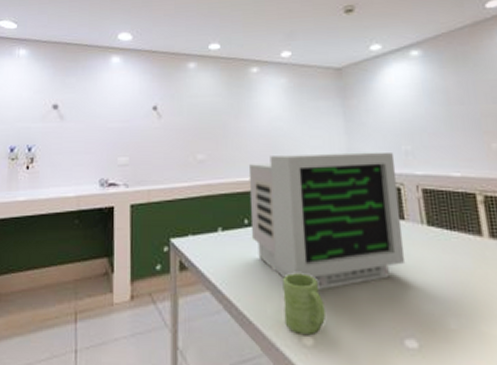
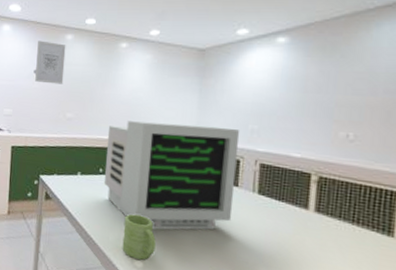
wall art: none [155,71,190,121] -> present [35,40,66,84]

